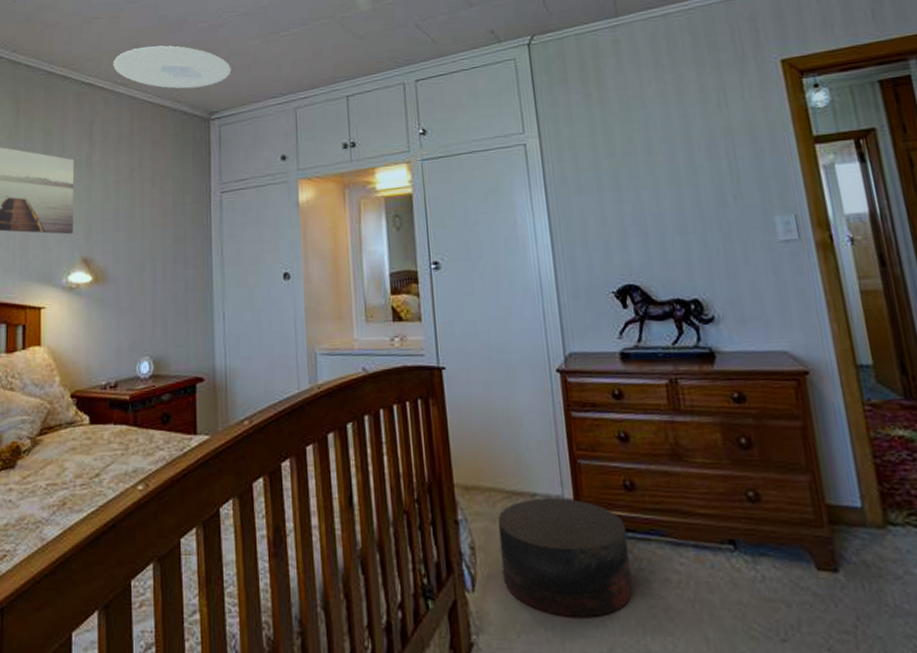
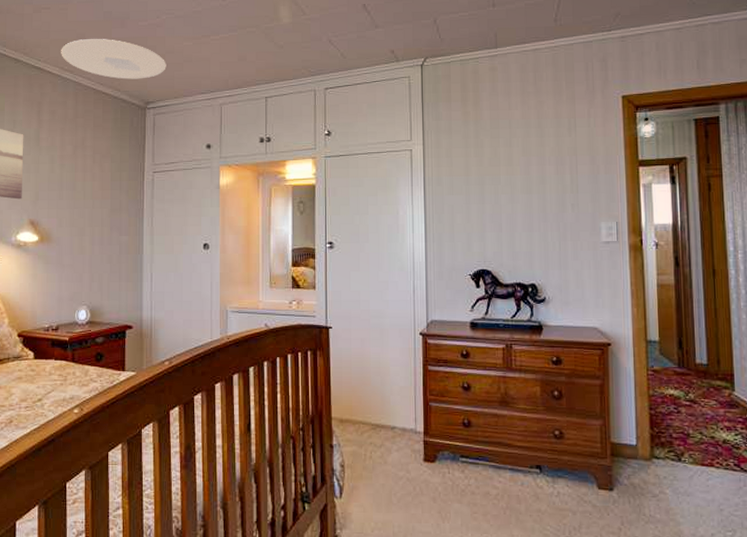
stool: present [497,498,633,617] -> none [364,431,462,519]

